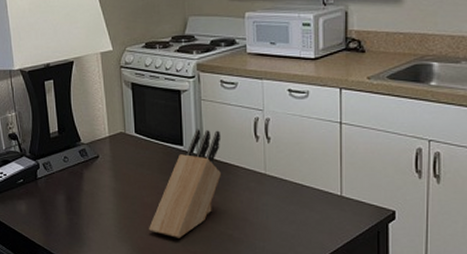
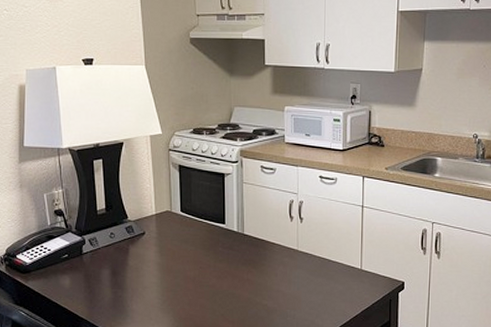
knife block: present [149,129,221,238] -> none [191,209,260,309]

